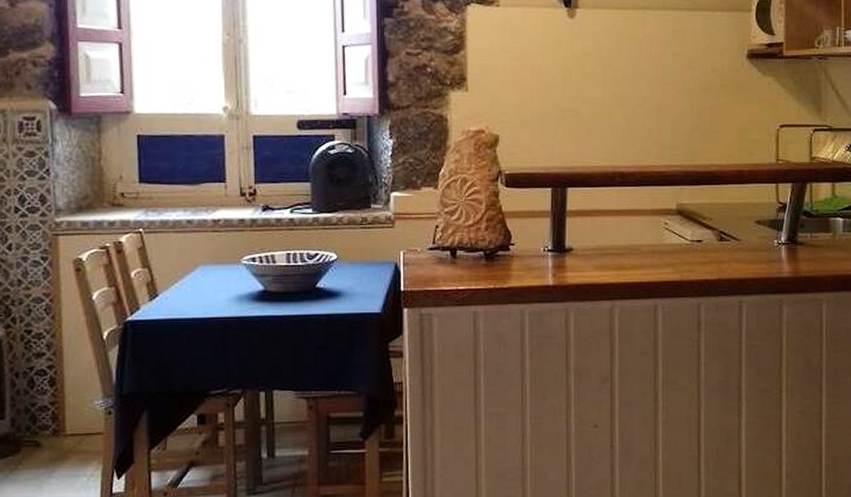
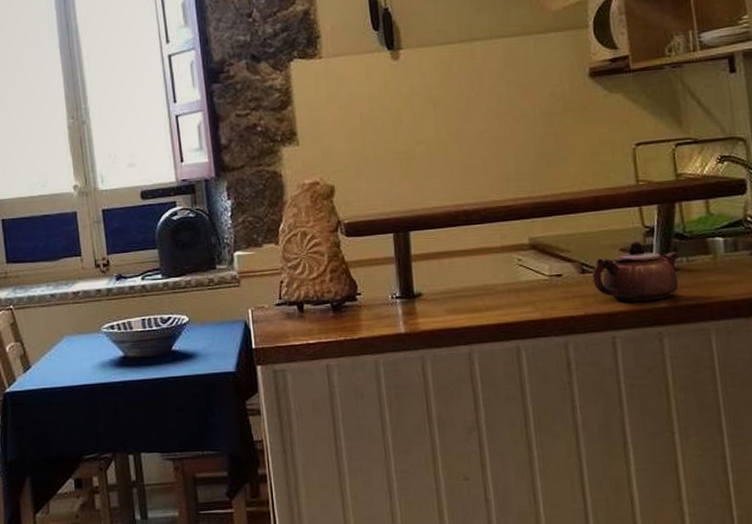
teapot: none [728,214,804,270] -> present [592,240,679,302]

